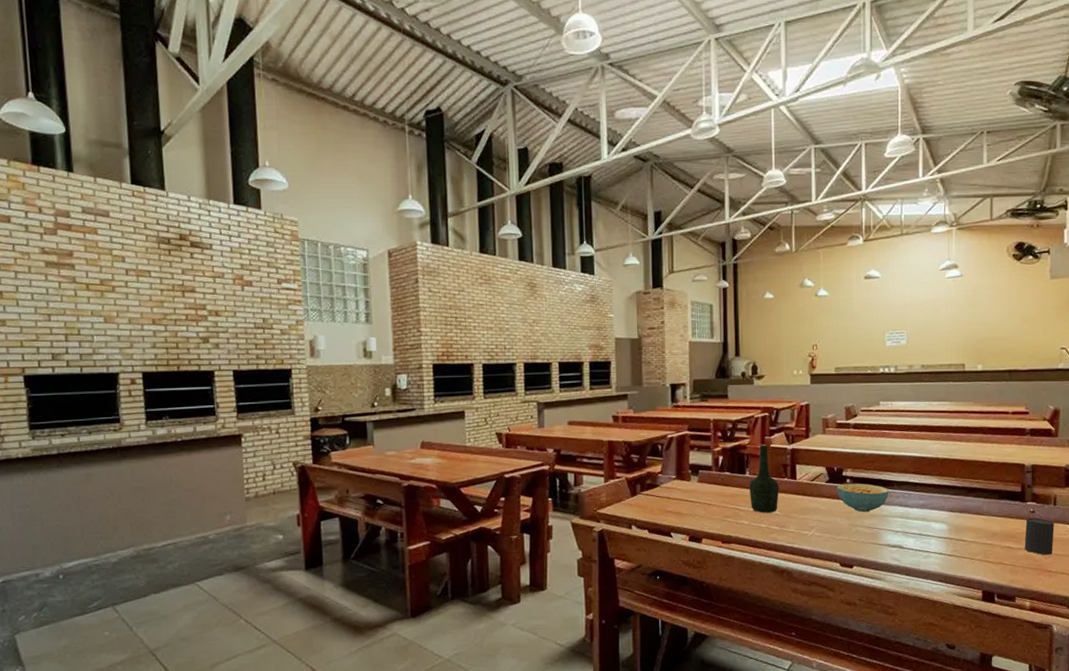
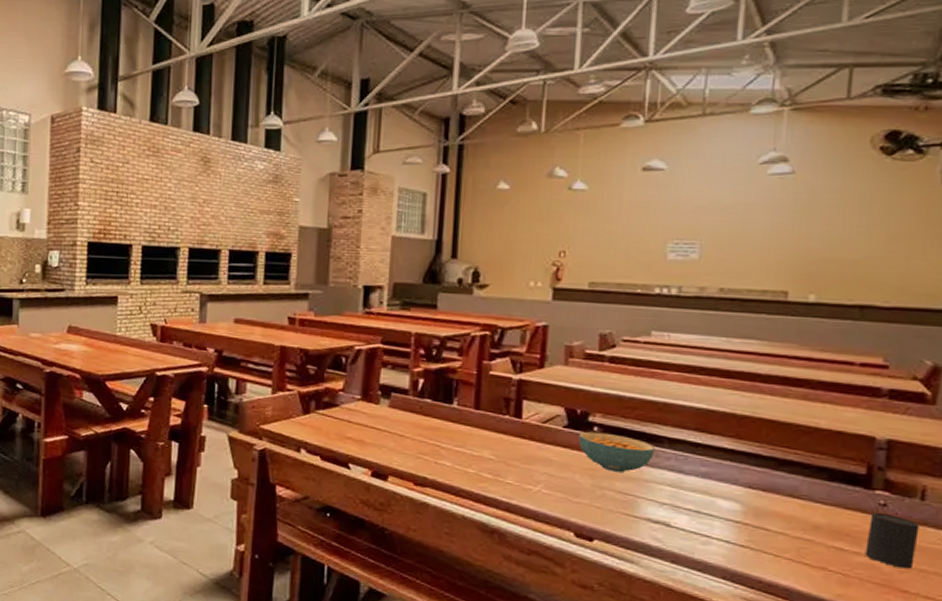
bottle: present [748,444,779,513] -> none [455,369,497,456]

